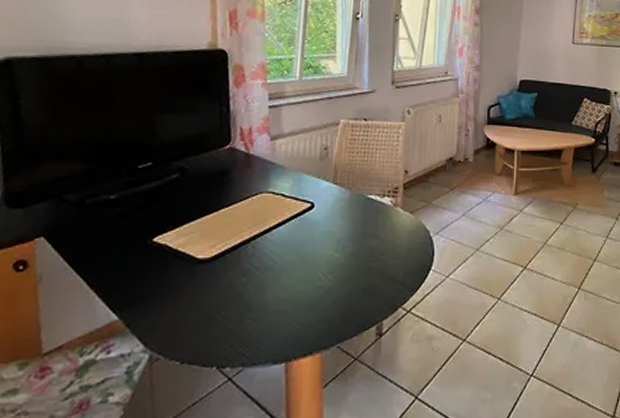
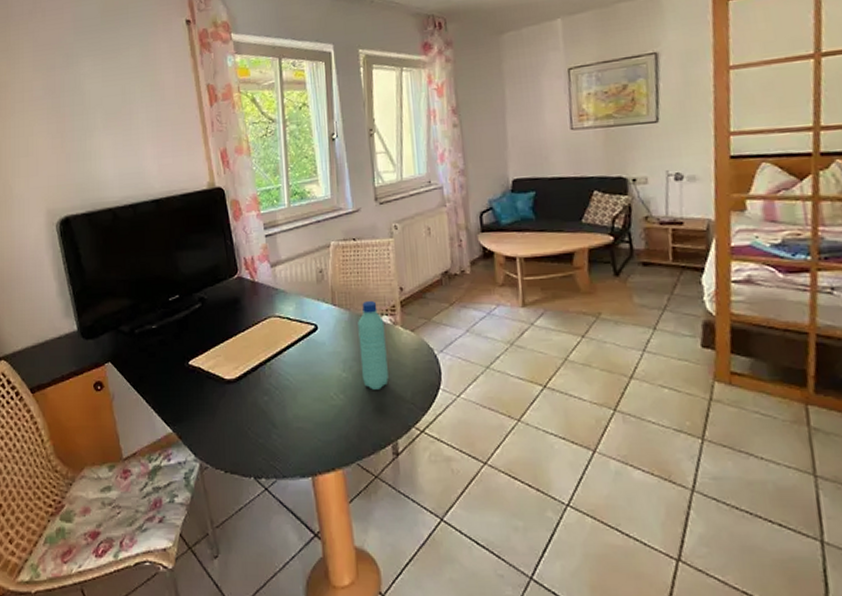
water bottle: none [354,182,385,270] -> present [358,301,389,390]

